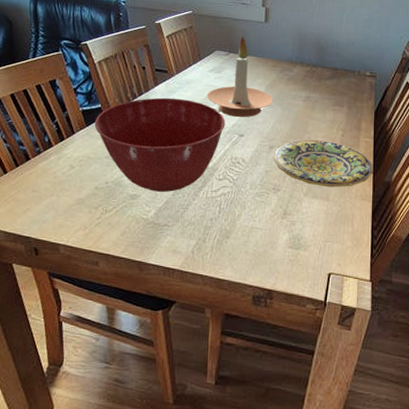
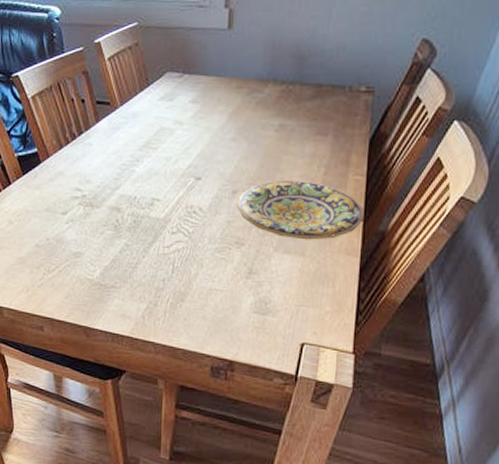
mixing bowl: present [94,97,226,192] -> none [31,136,179,249]
candle holder: present [206,36,274,118] -> none [156,50,238,157]

